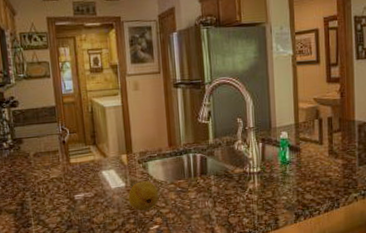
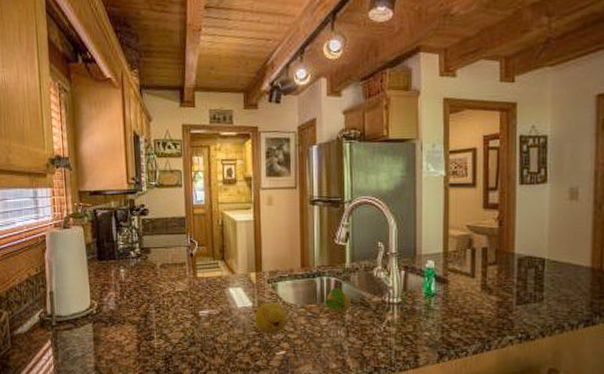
fruit: none [192,163,216,187] -> present [325,288,351,314]

